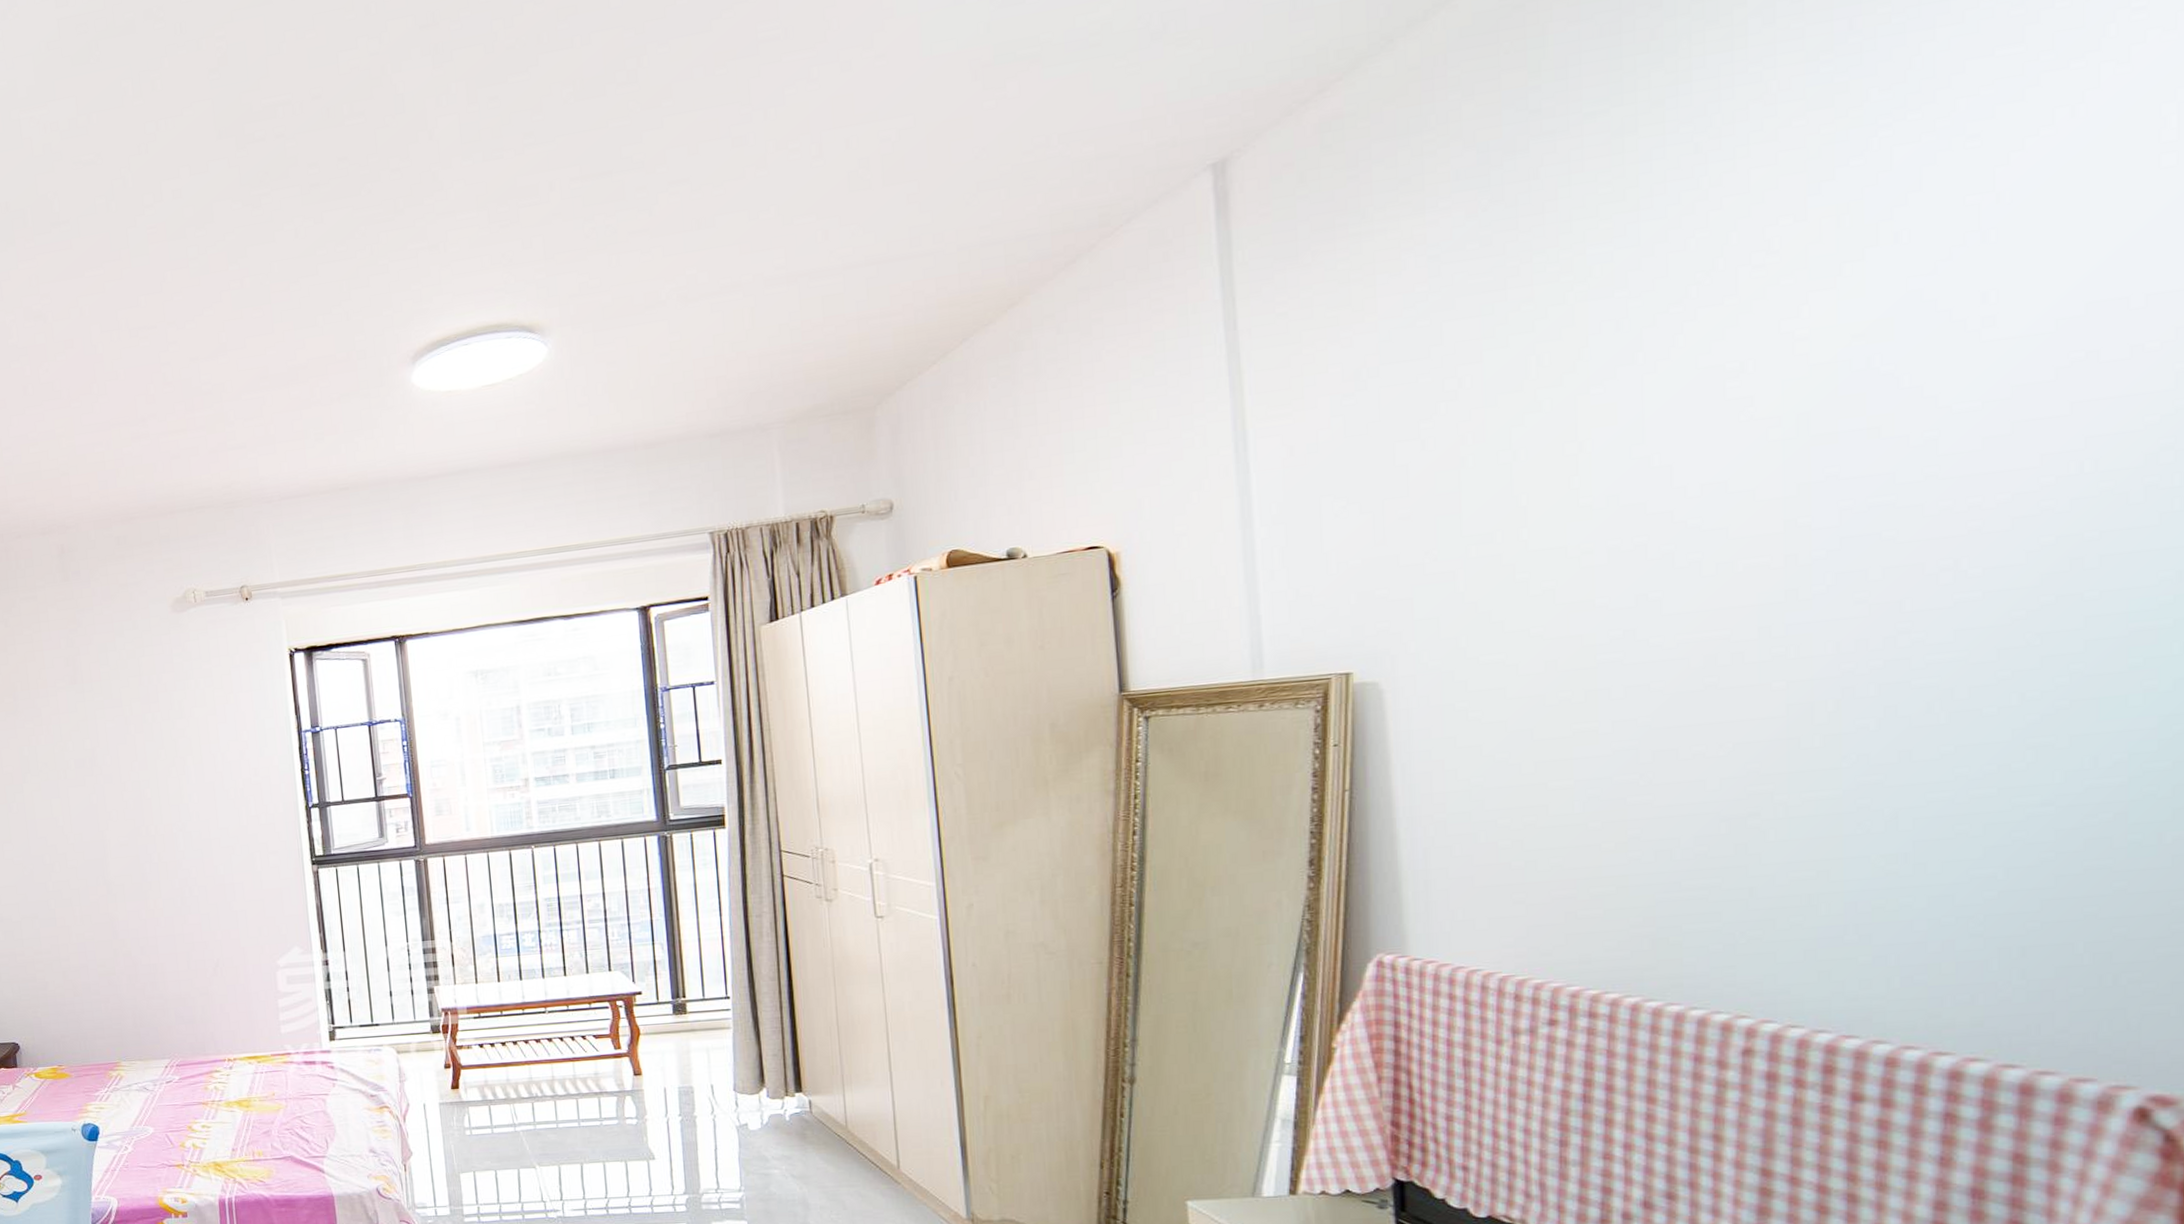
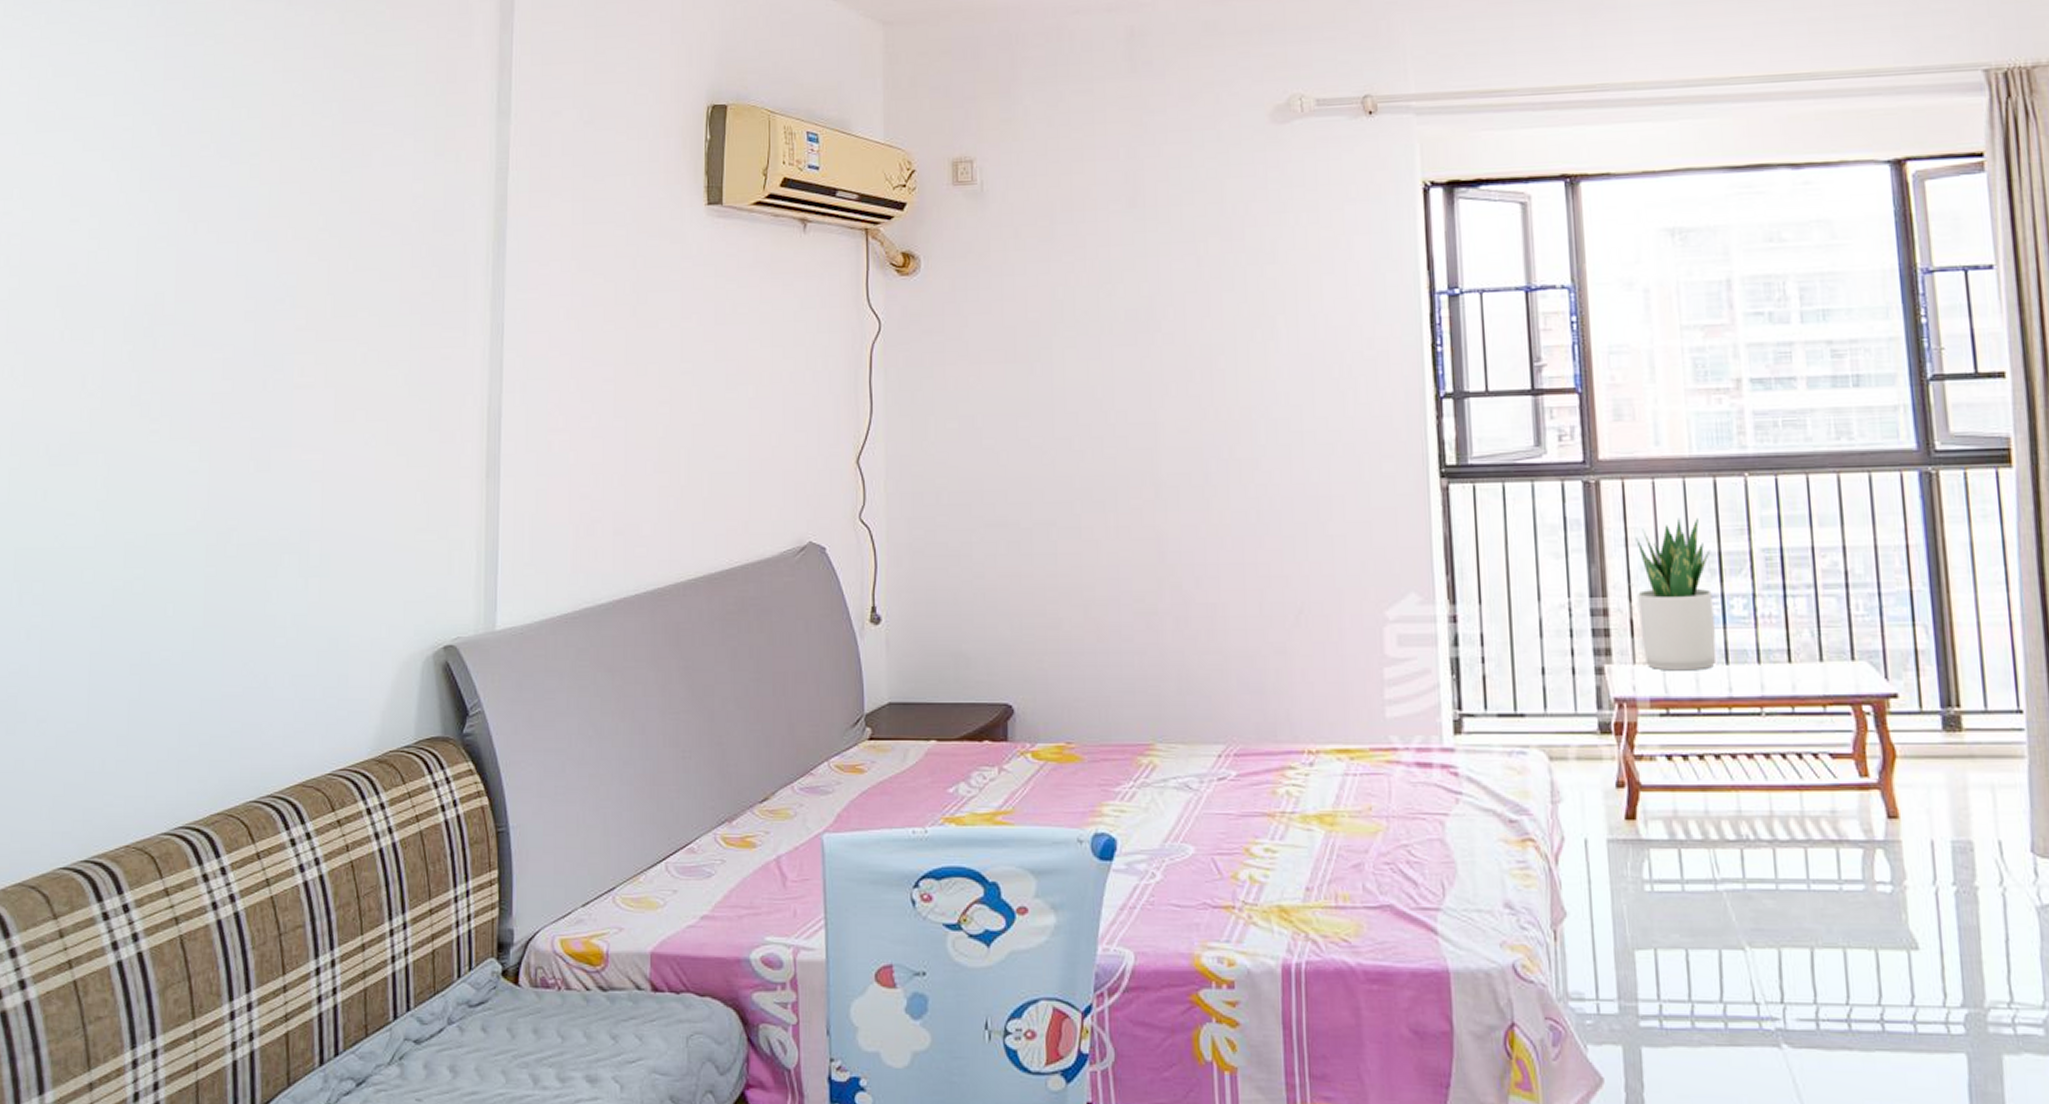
planter: none [454,880,513,988] -> present [1636,517,1716,671]

